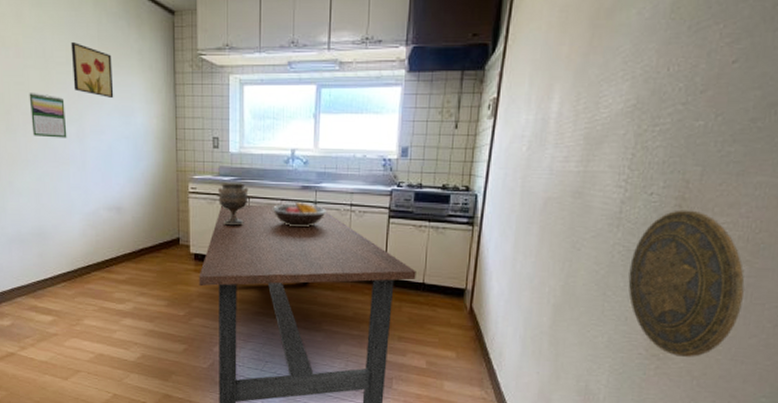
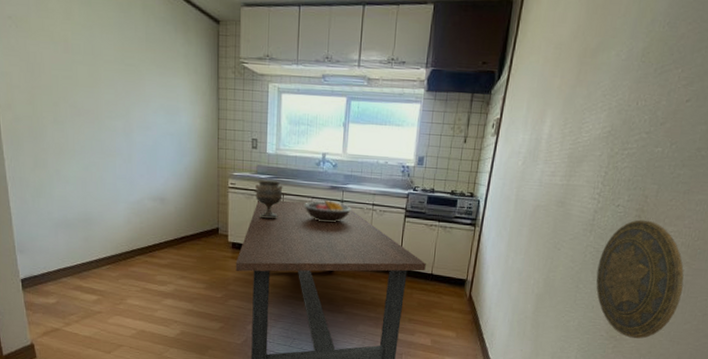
calendar: present [29,93,67,138] -> none [77,87,114,132]
wall art: present [70,43,114,98] -> none [119,42,160,97]

